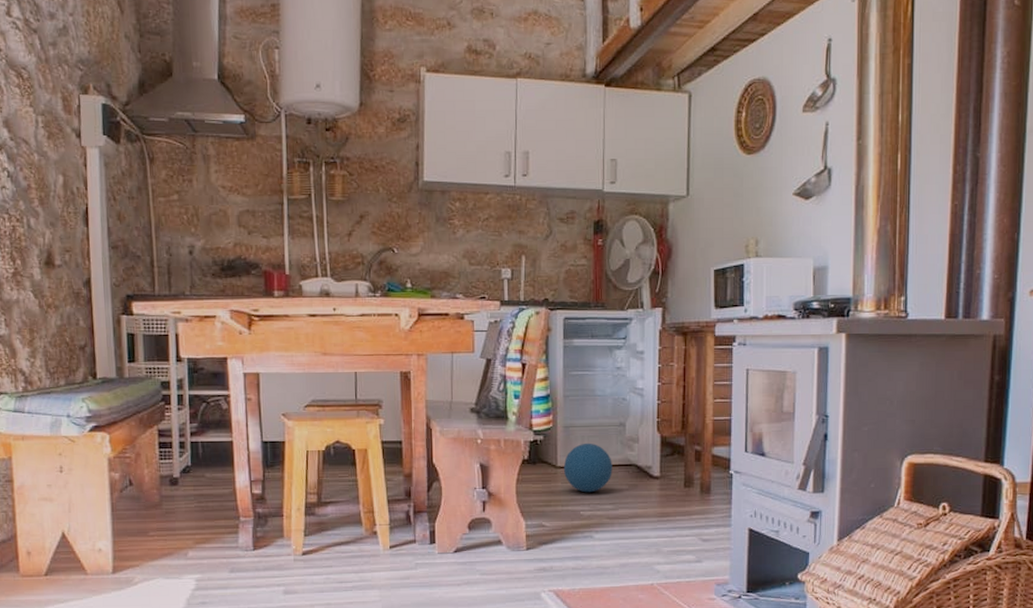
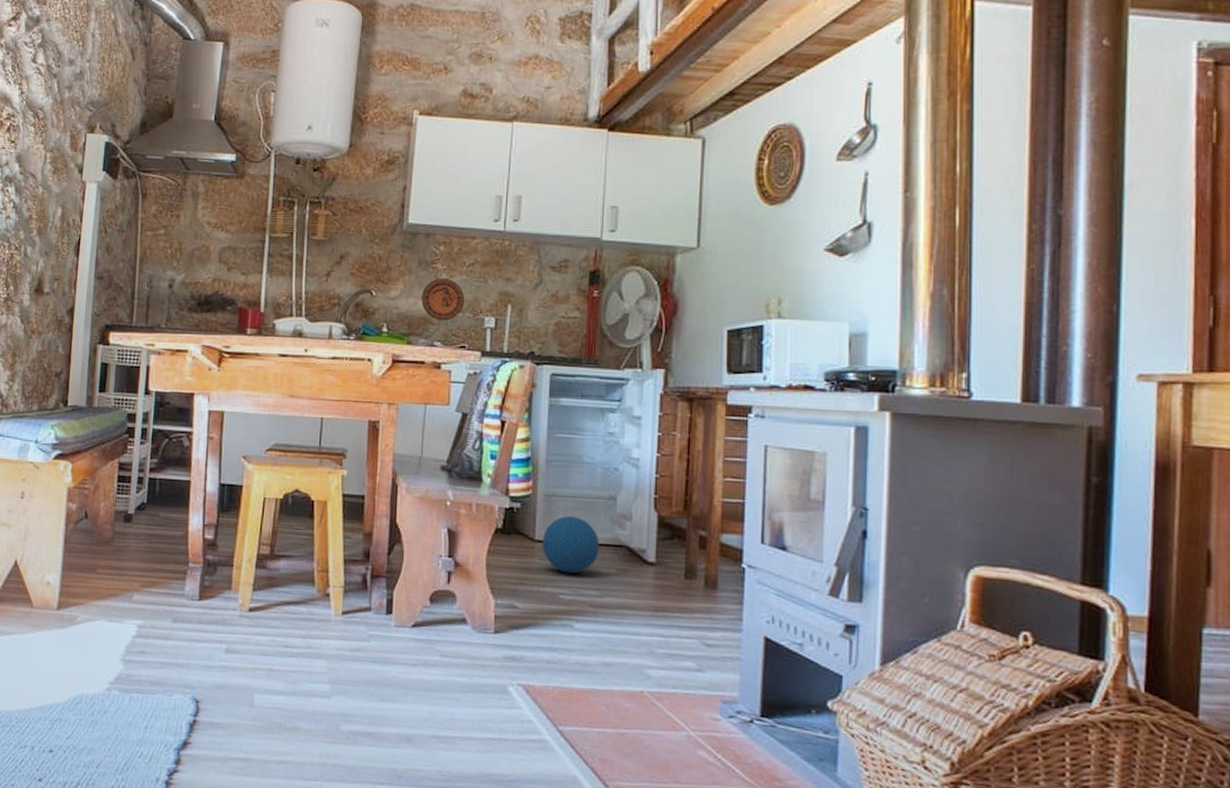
decorative plate: none [441,233,482,274] -> present [421,278,465,321]

